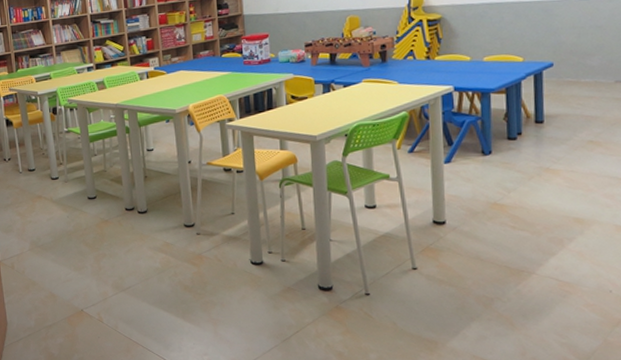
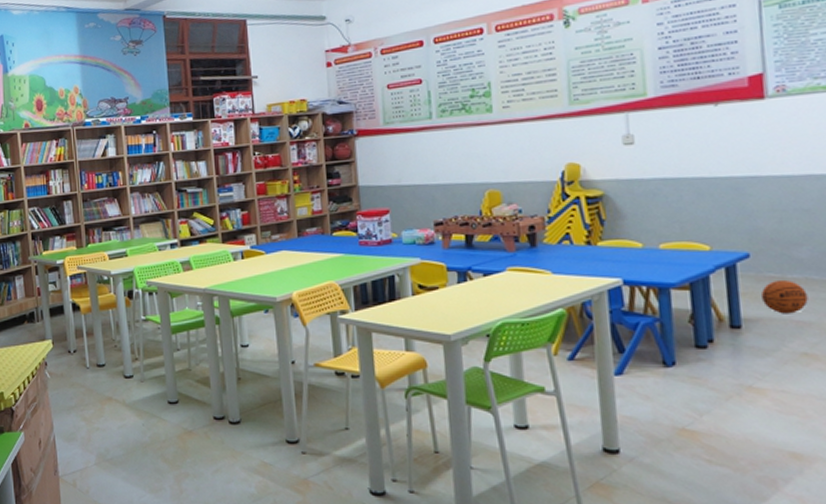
basketball: none [560,83,596,111] -> present [760,279,809,314]

